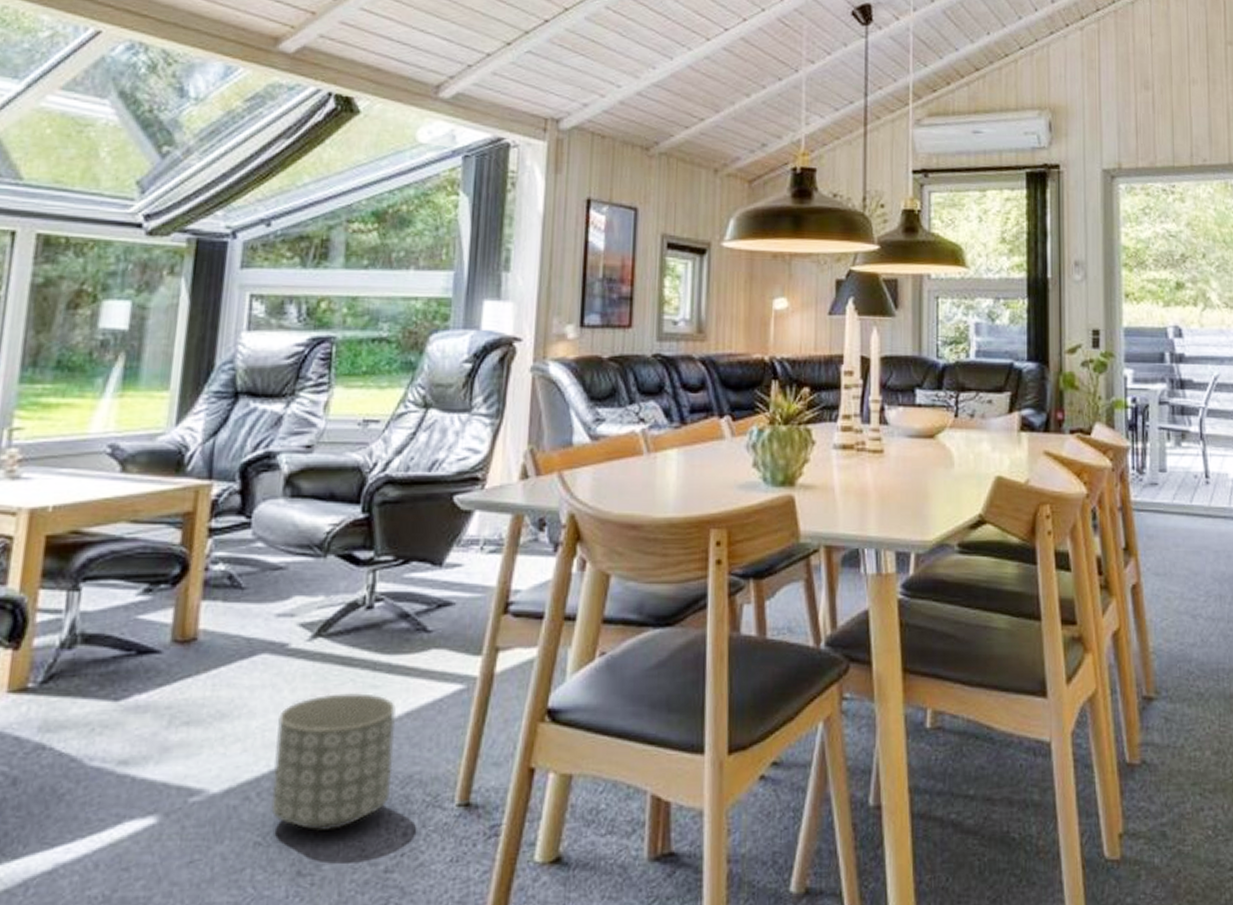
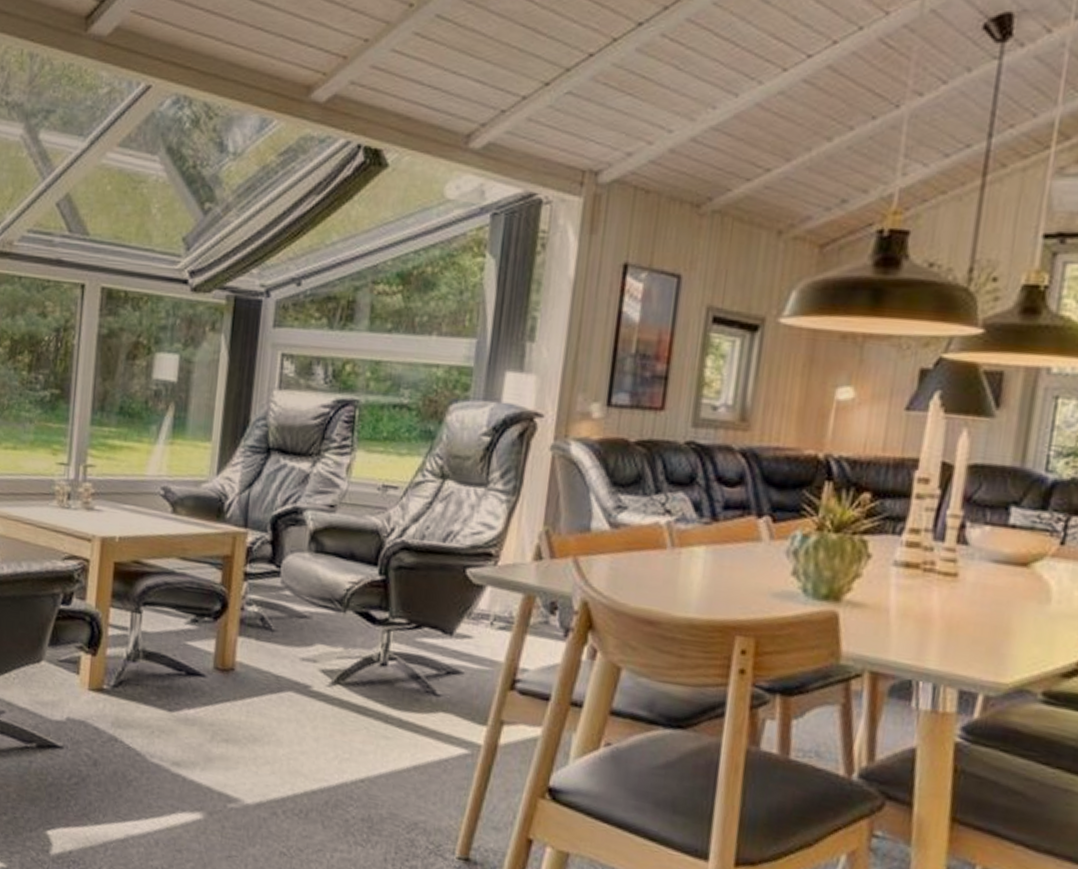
planter: present [271,693,396,832] -> none [294,736,404,856]

